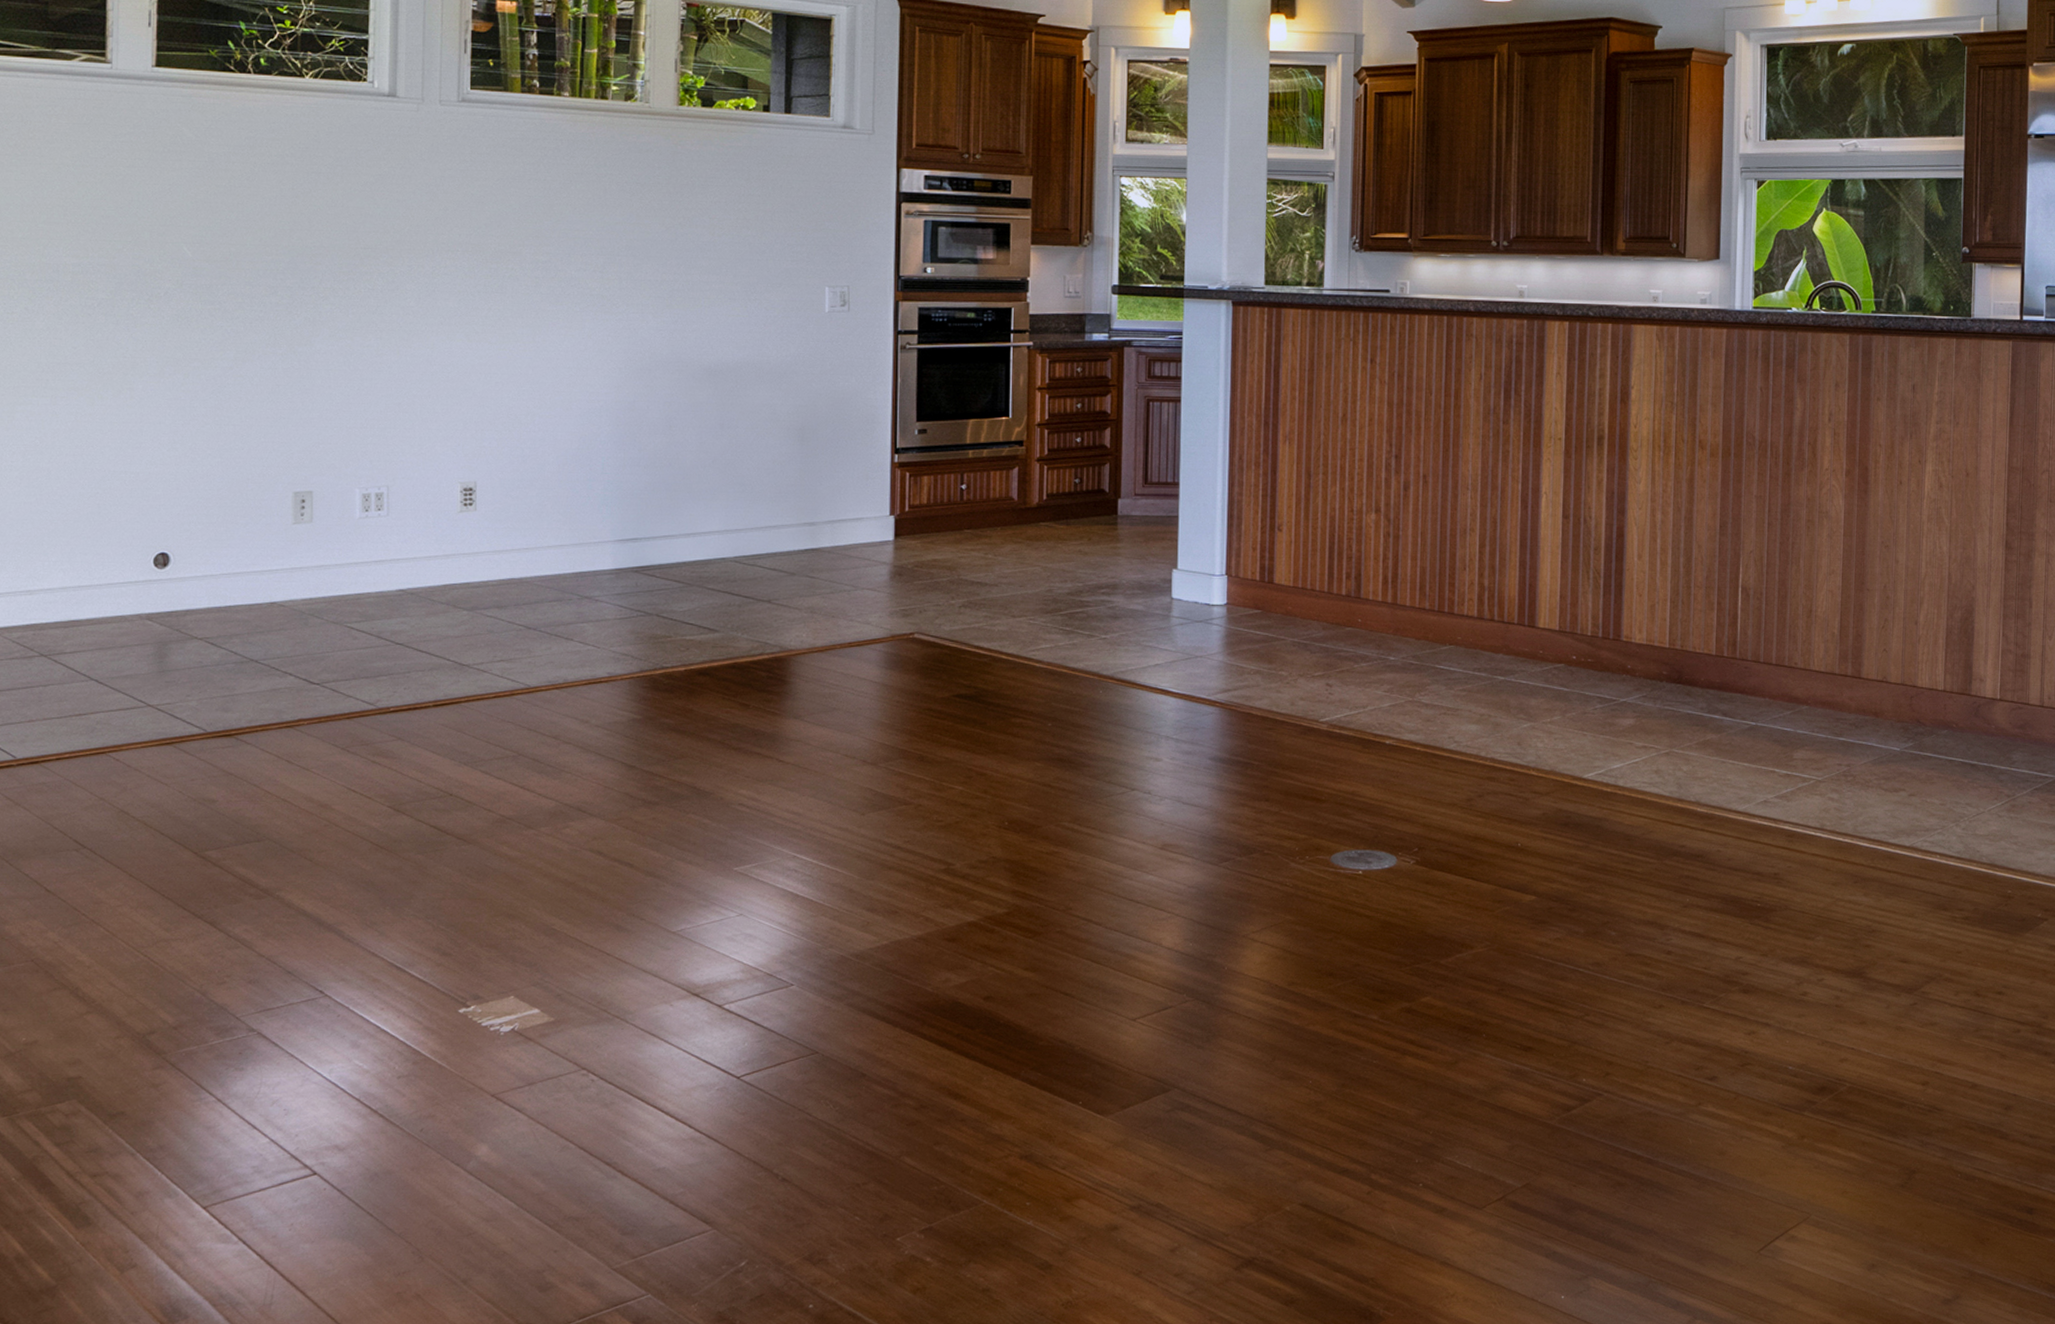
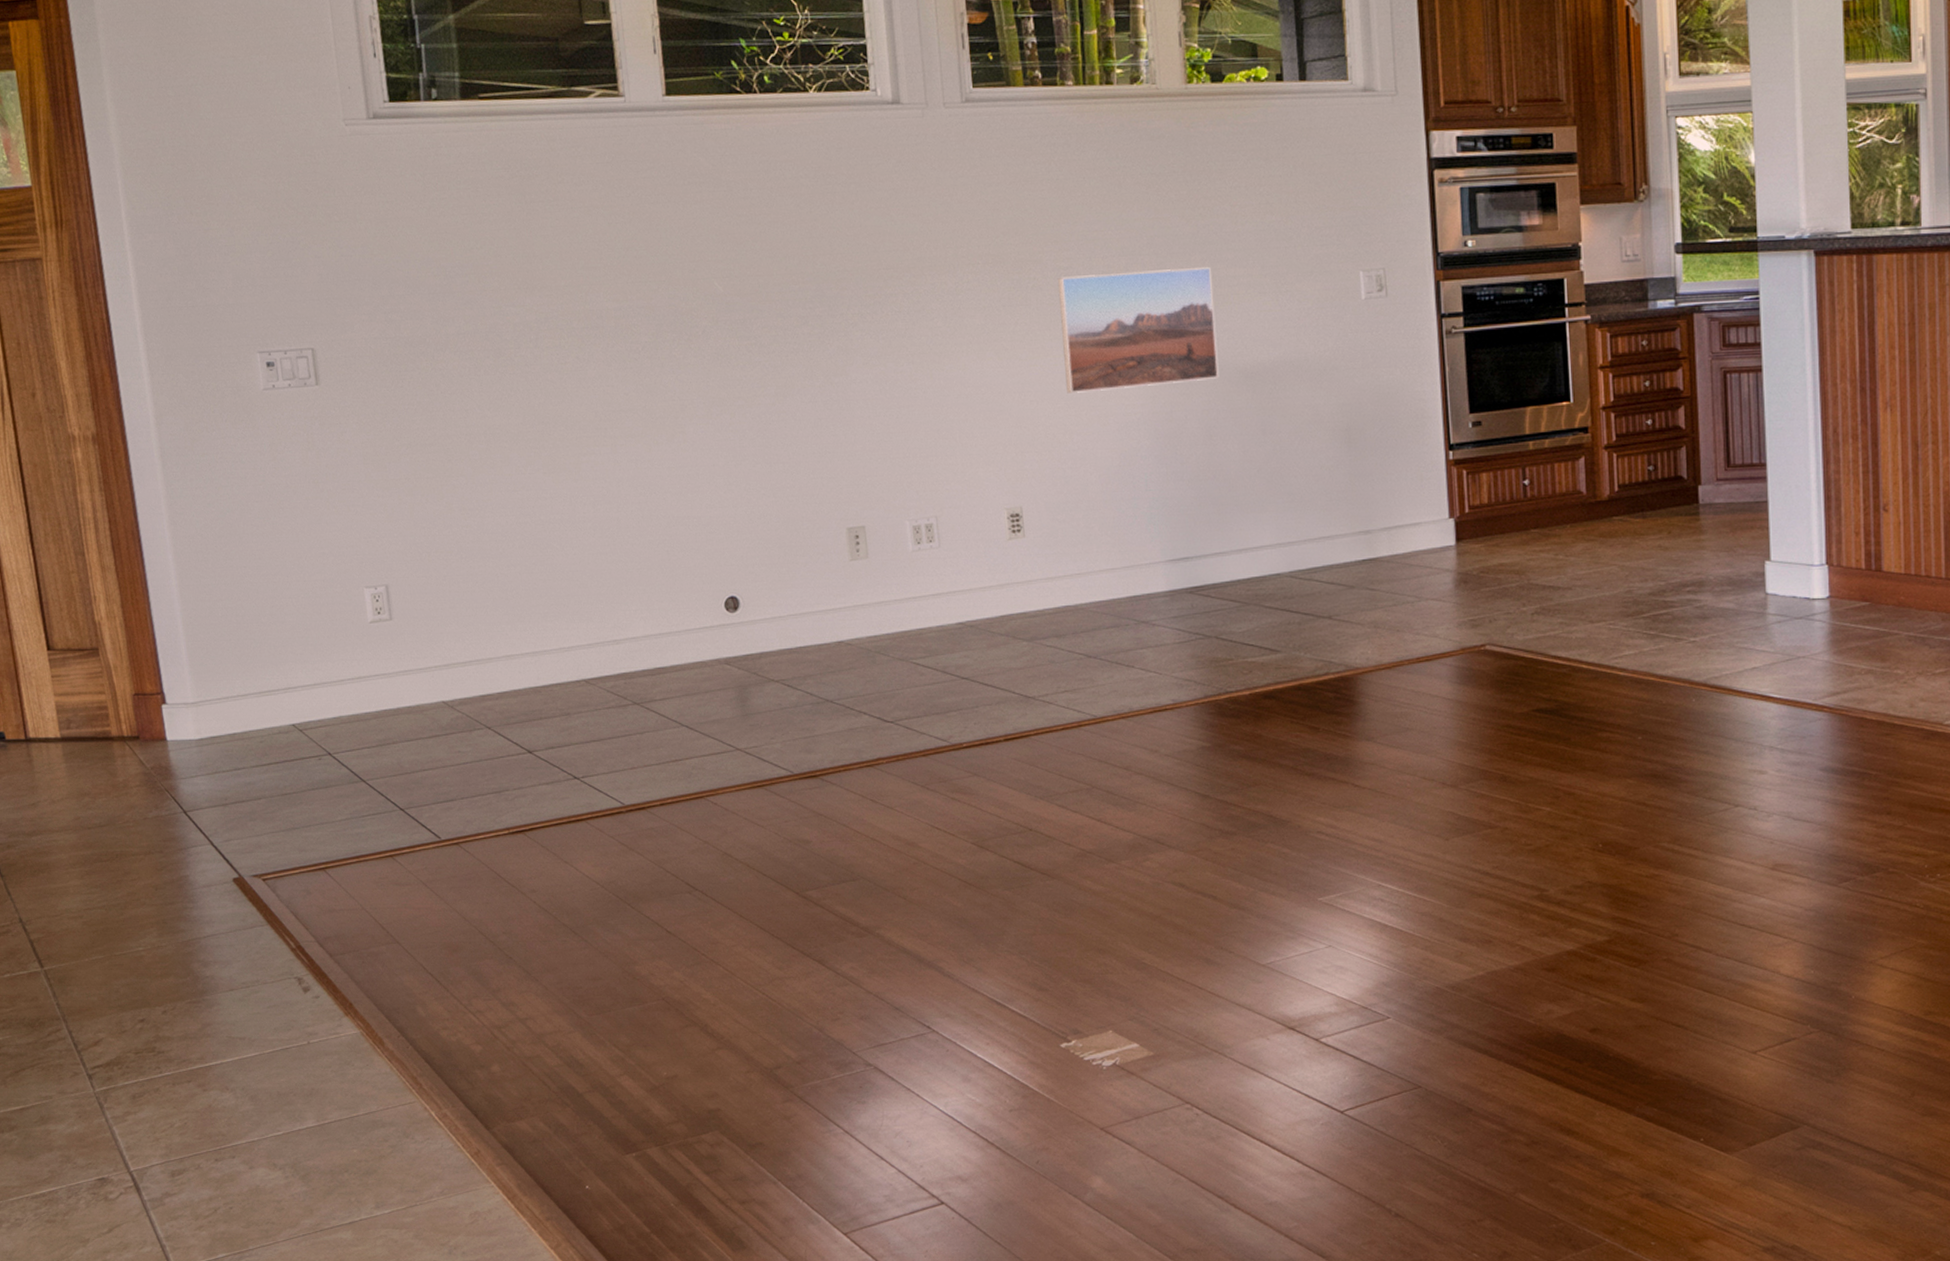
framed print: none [533,269,686,378] -> present [1058,267,1219,393]

